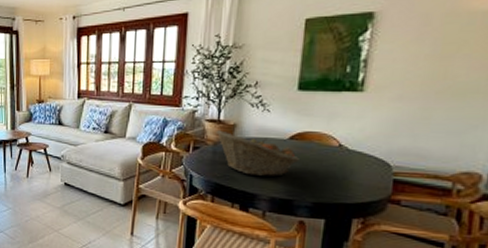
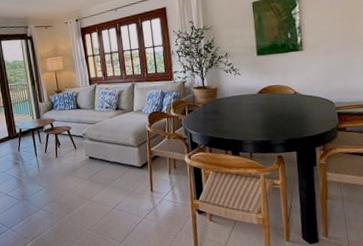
fruit basket: present [215,130,299,177] -> none [203,94,269,126]

